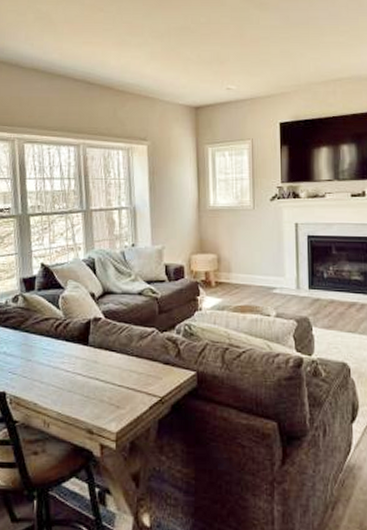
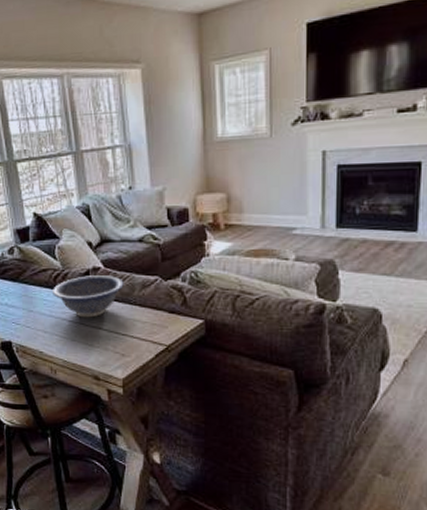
decorative bowl: none [53,326,123,368] -> present [53,276,124,318]

